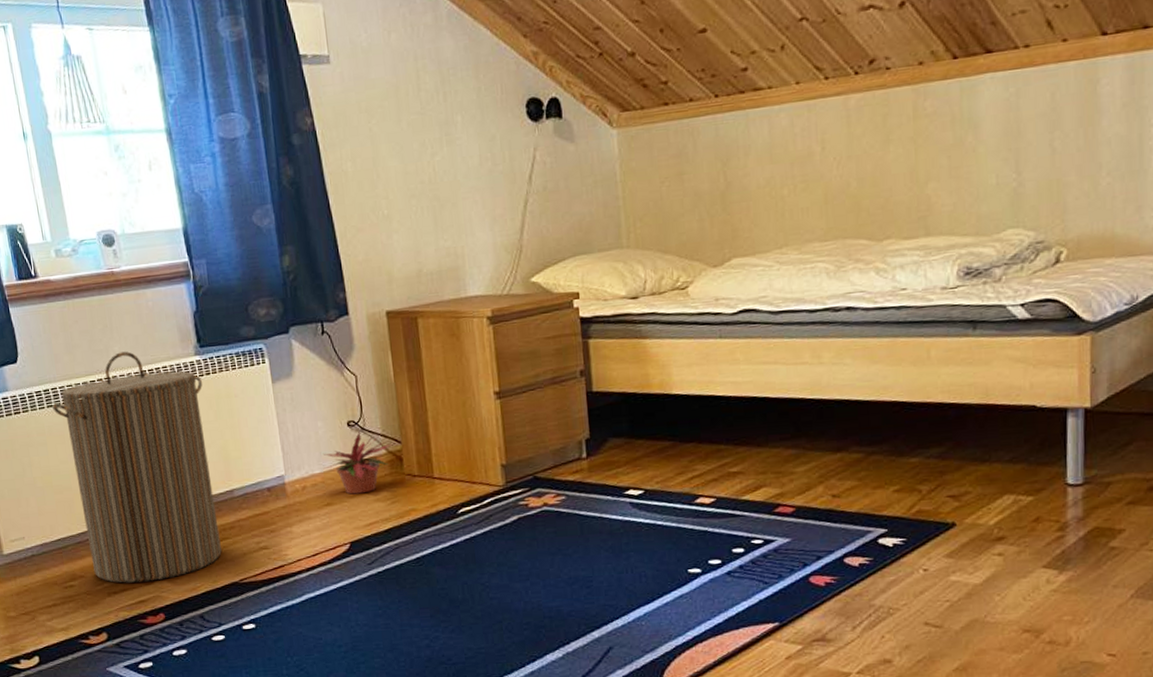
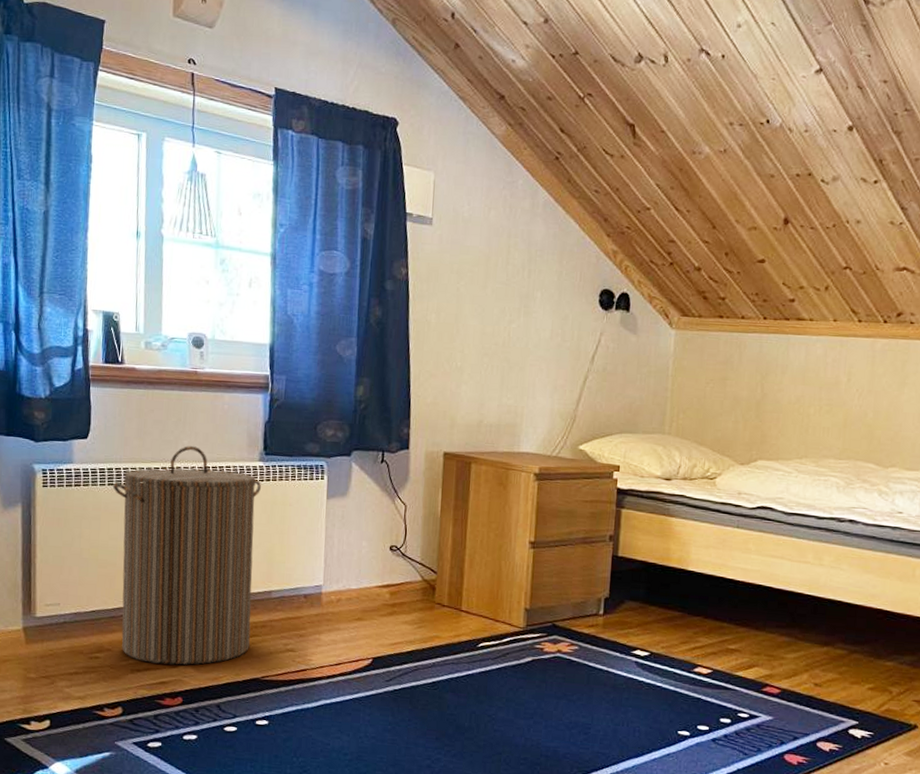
potted plant: present [323,430,393,495] -> none [360,556,429,615]

